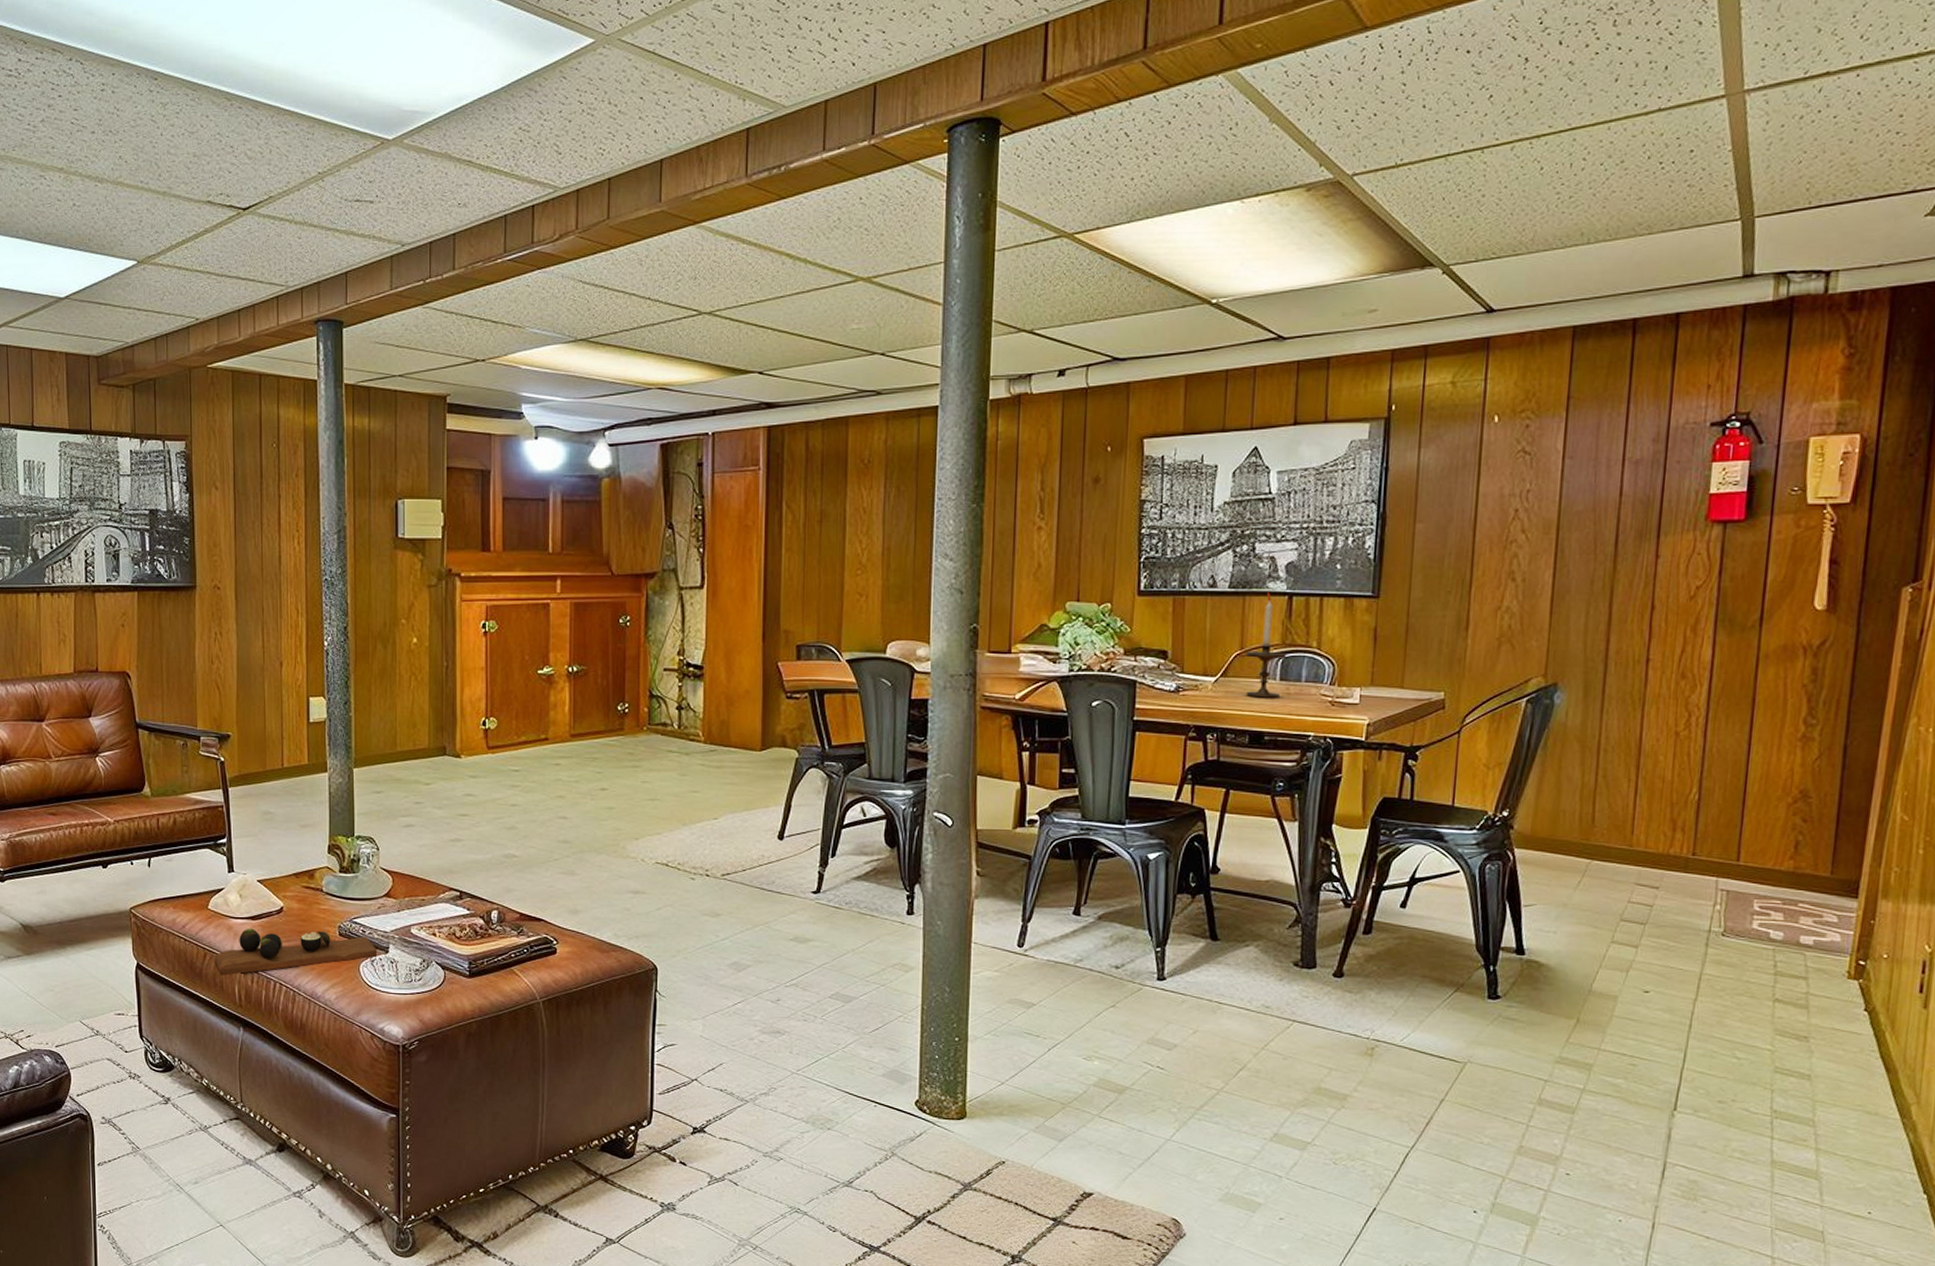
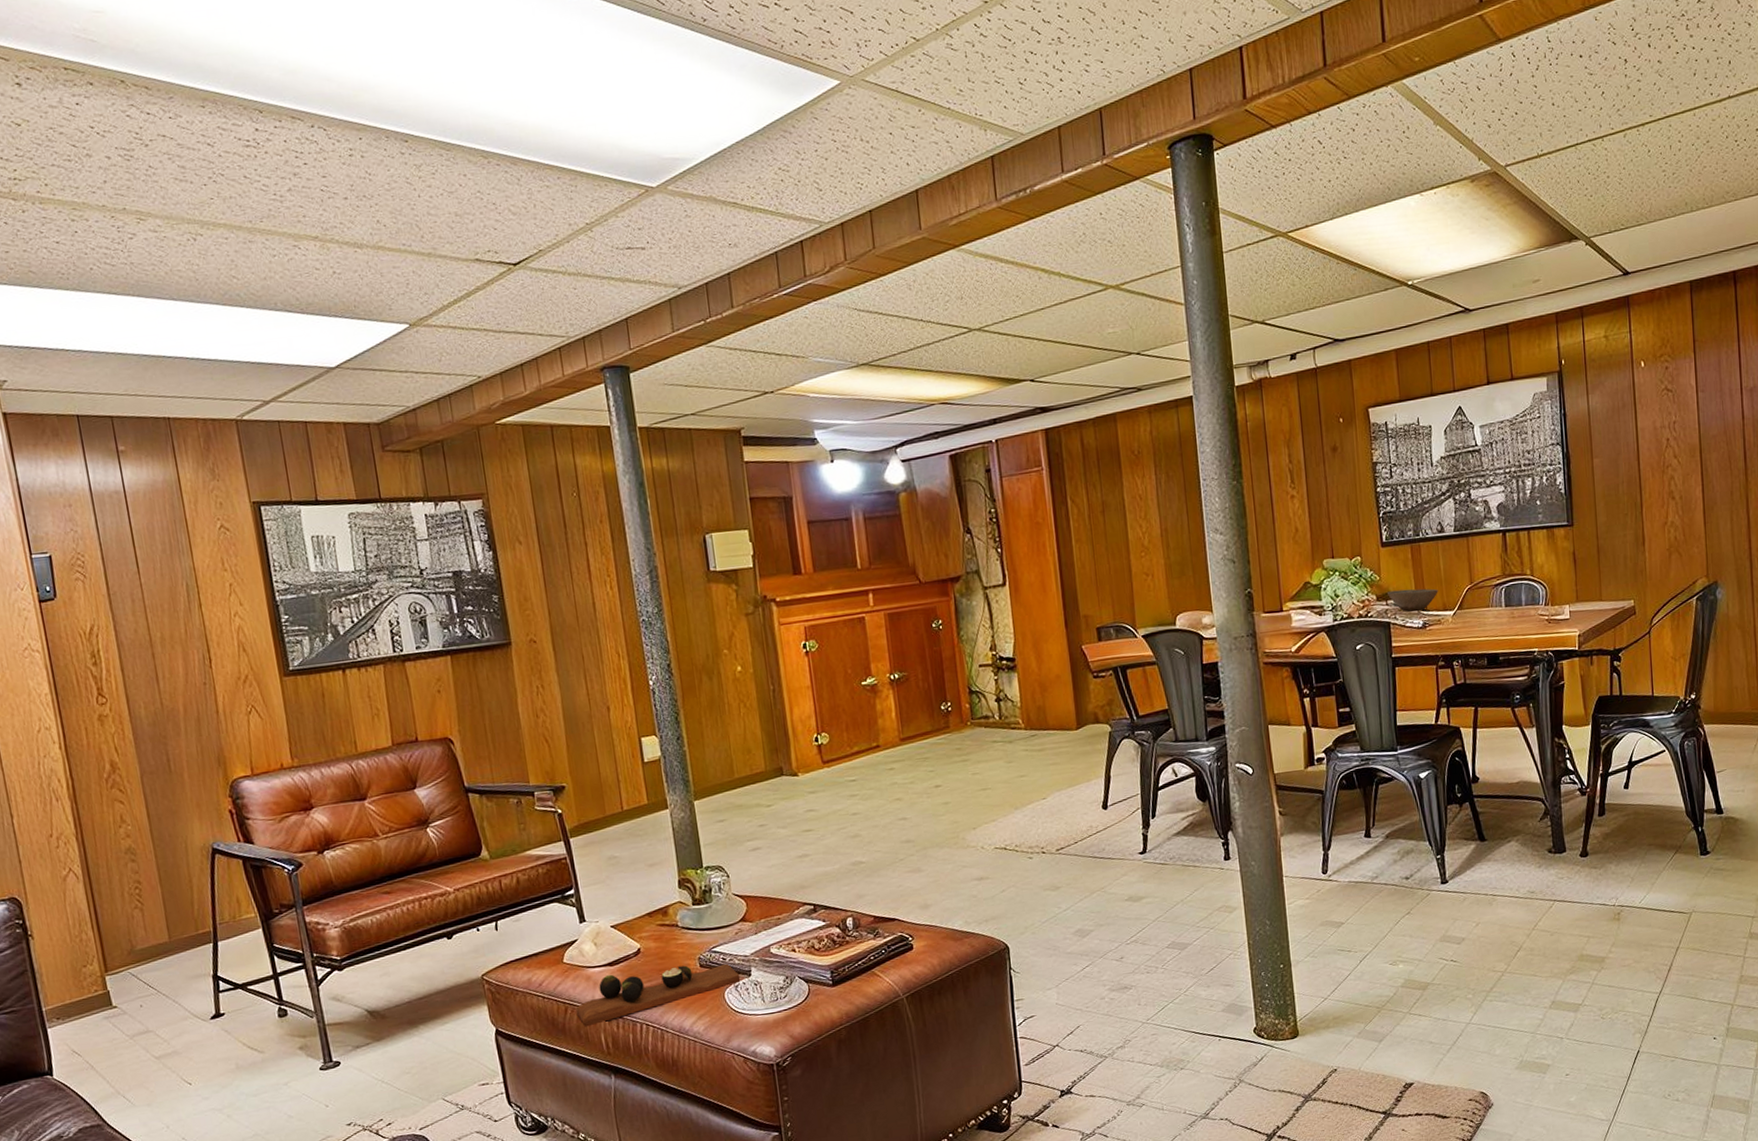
bowl: none [1137,646,1200,673] -> present [1386,588,1438,613]
candlestick: present [1245,592,1287,698] -> none [1475,531,1508,625]

